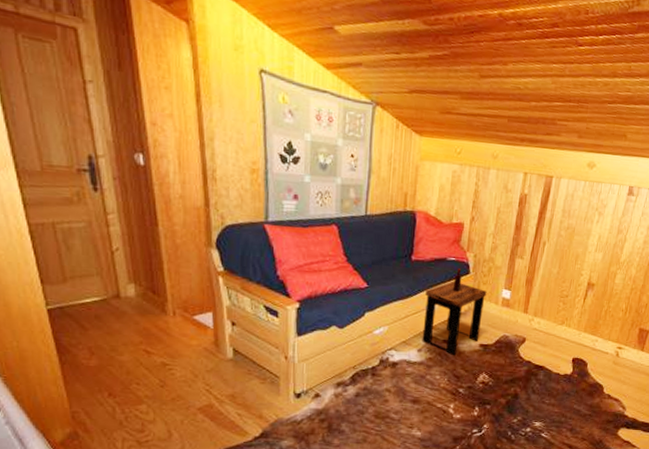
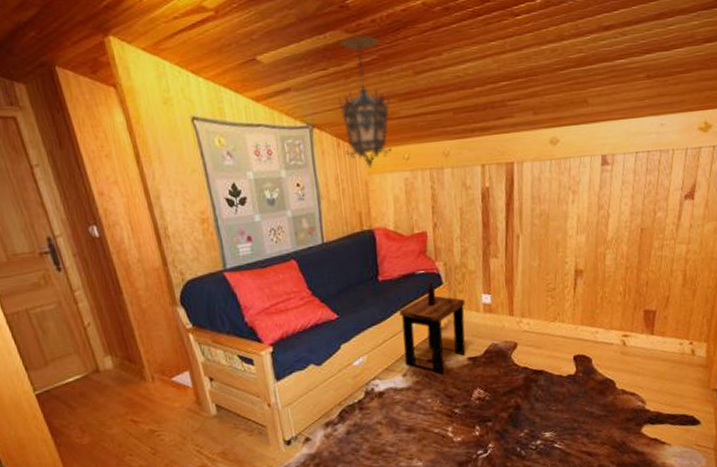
hanging lantern: none [403,29,455,155] -> present [338,34,392,168]

